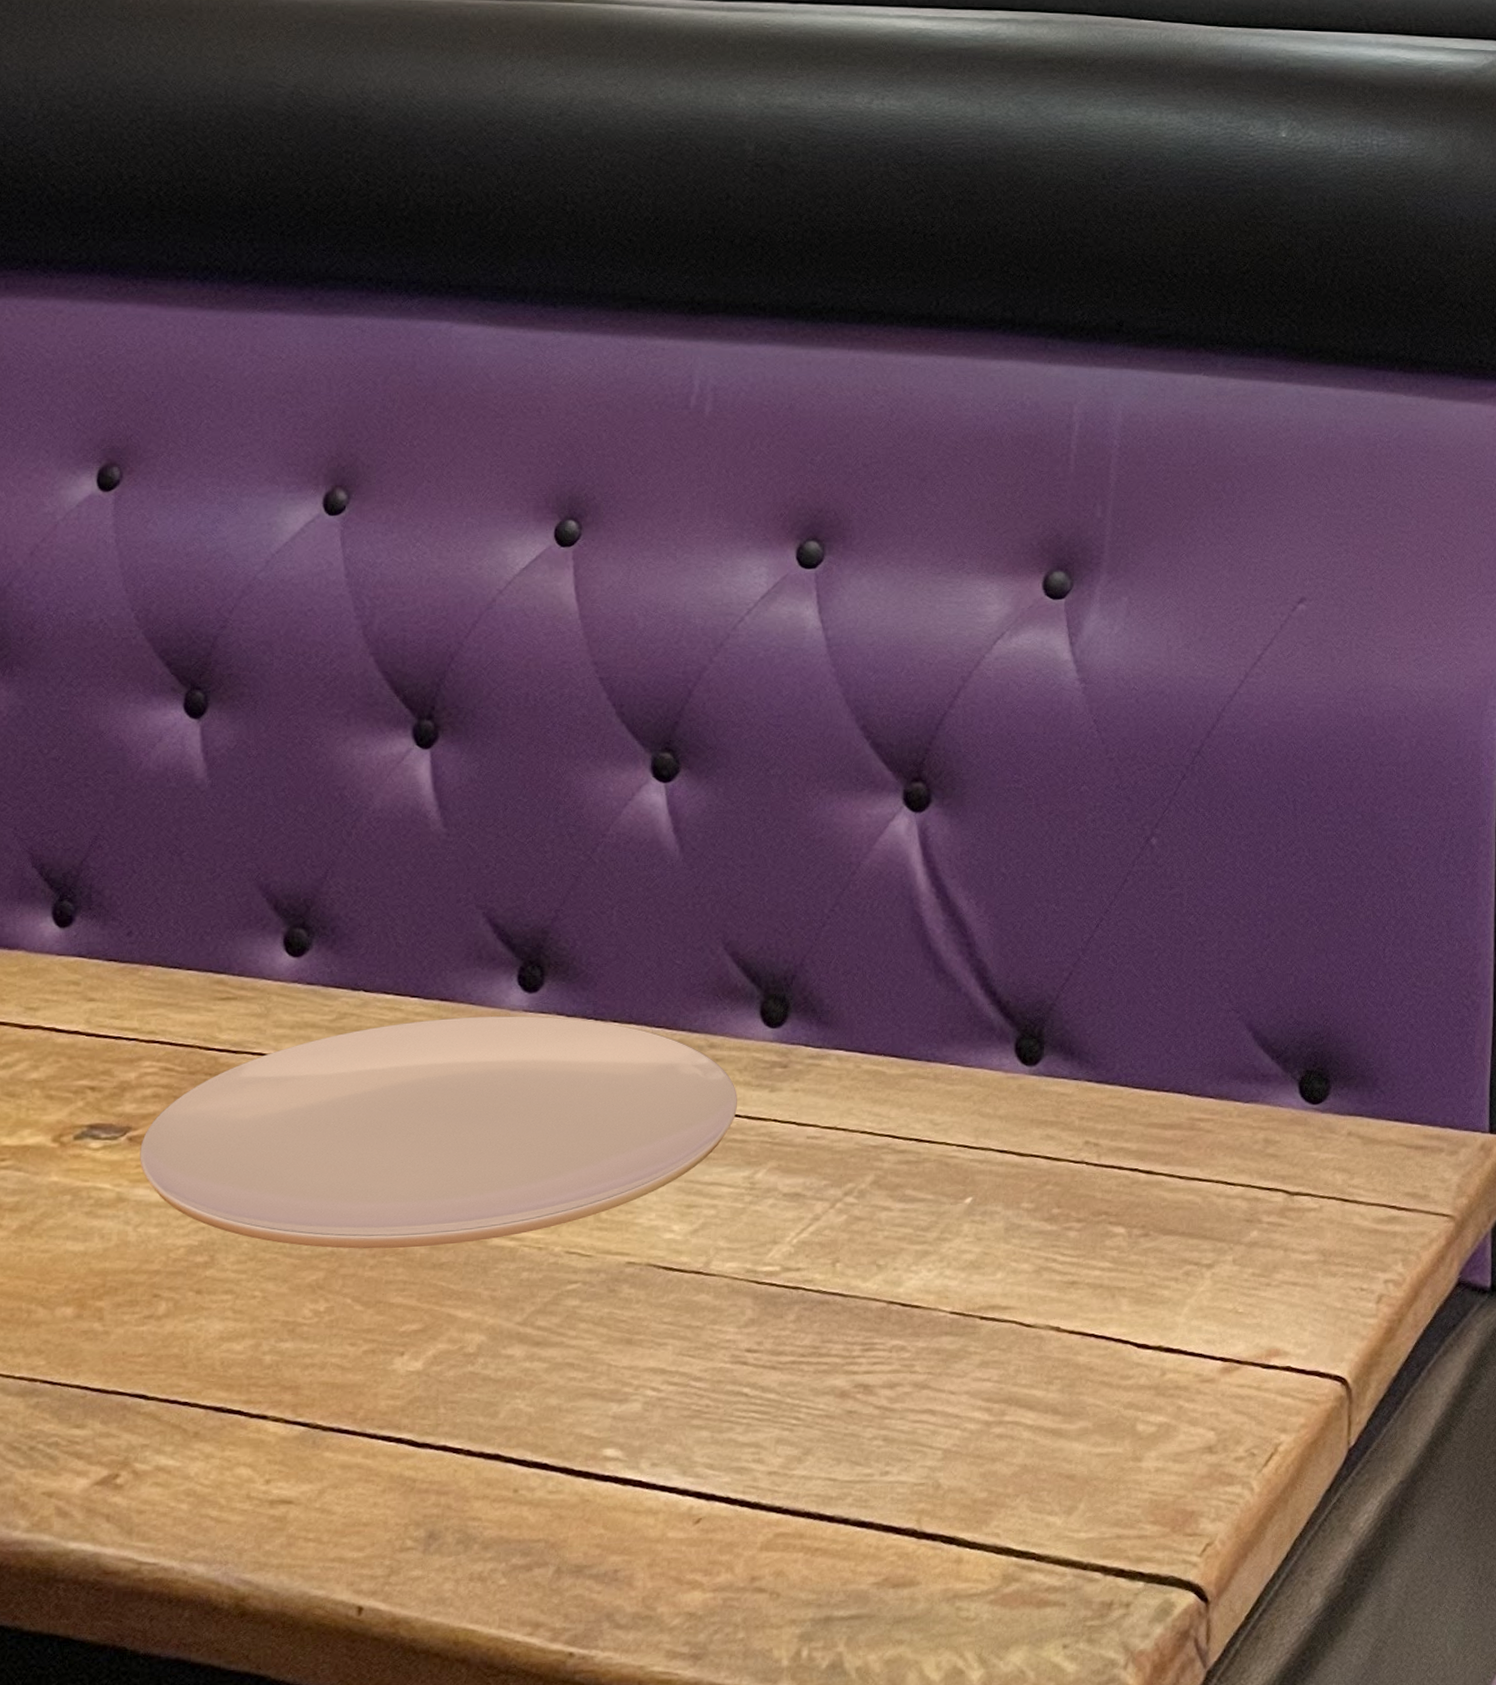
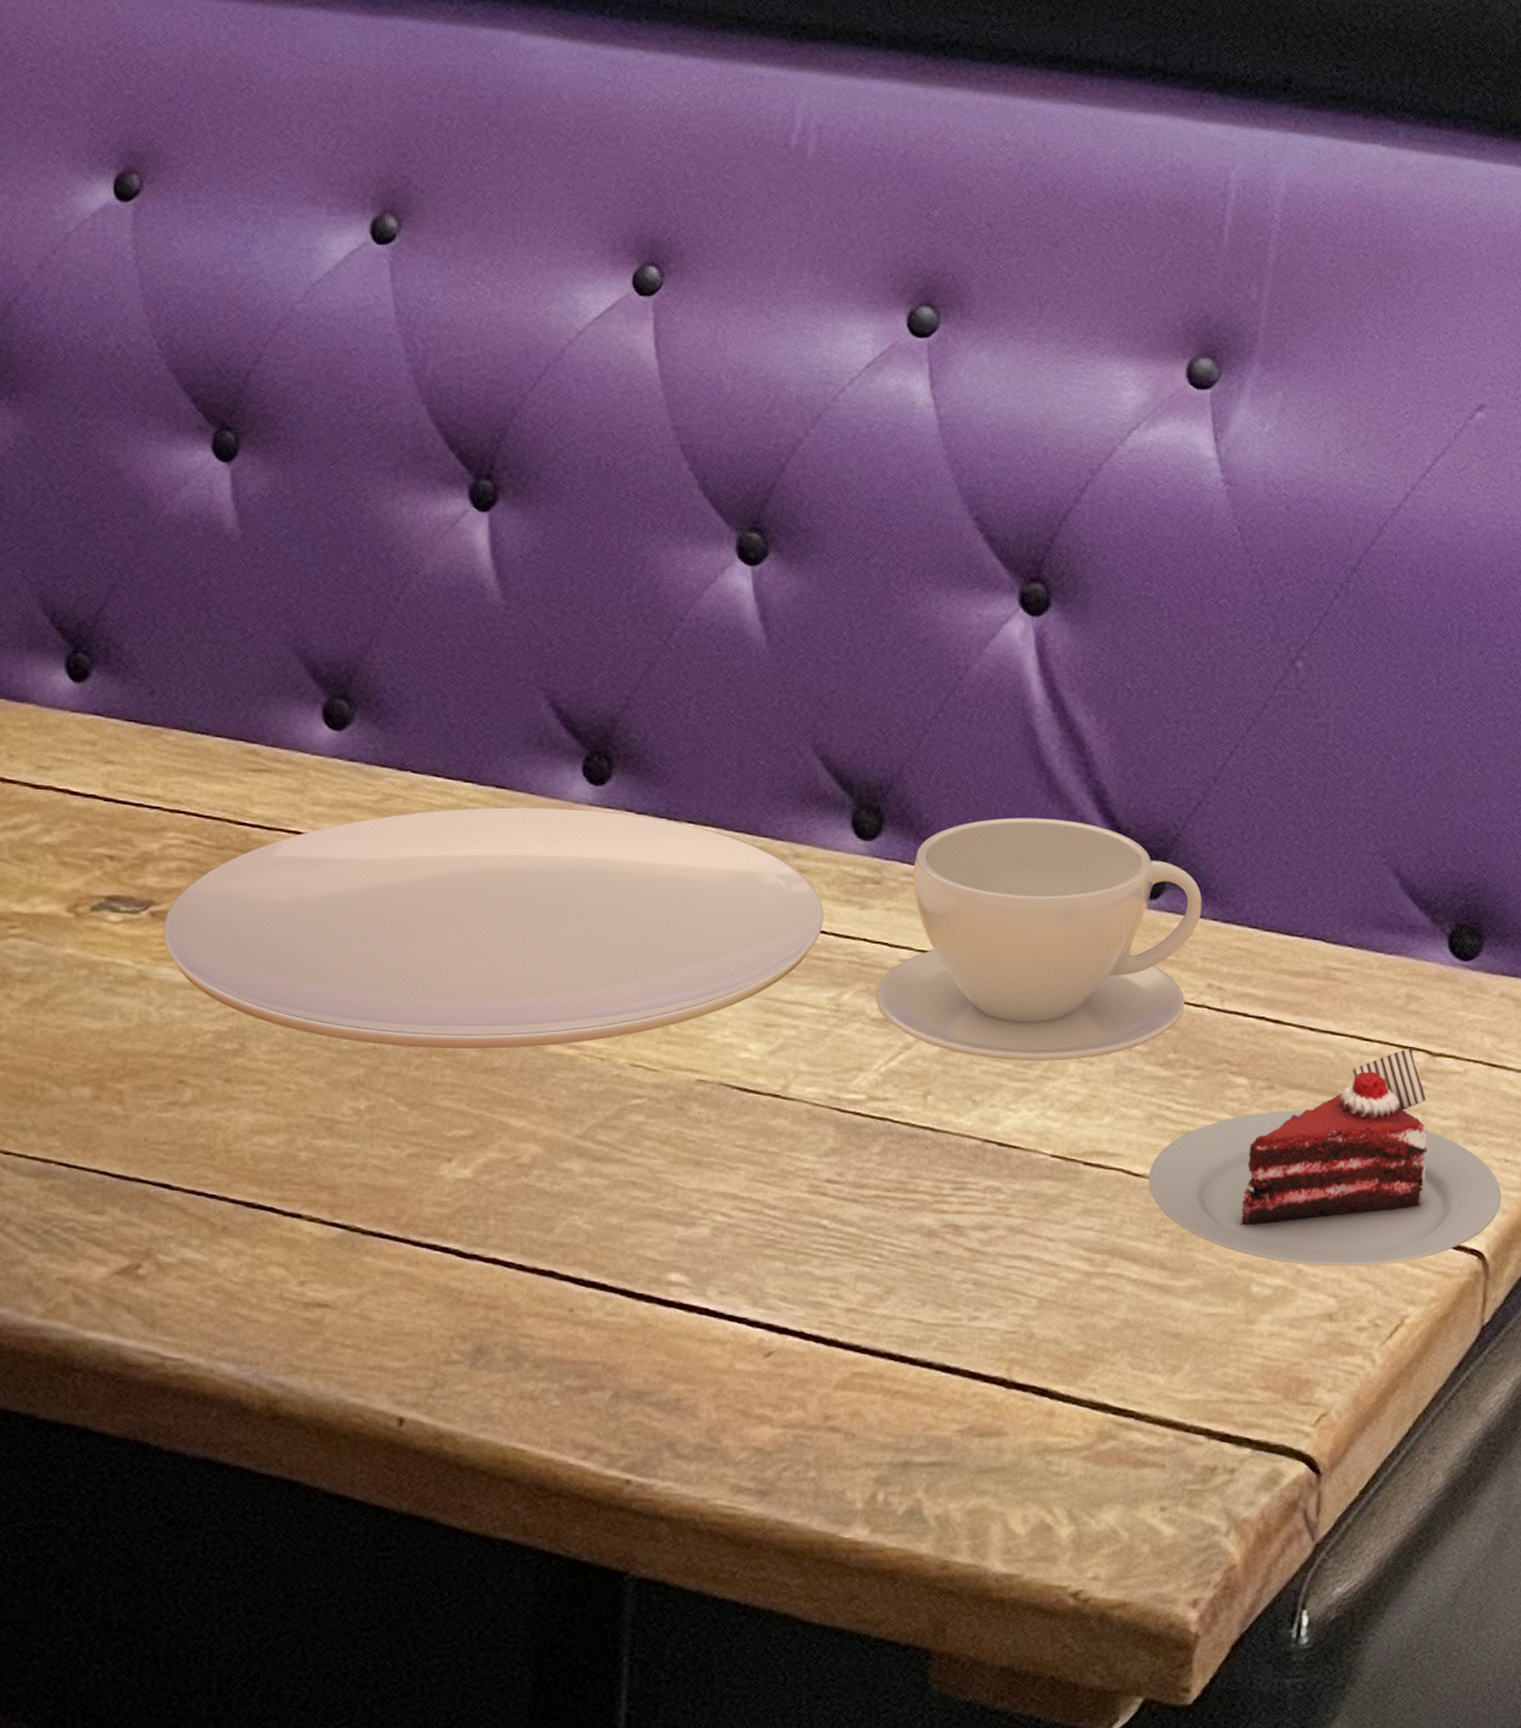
teacup: none [786,996,1077,1225] -> present [875,817,1202,1061]
cake slice: none [1039,1189,1359,1402] -> present [1148,1048,1501,1267]

